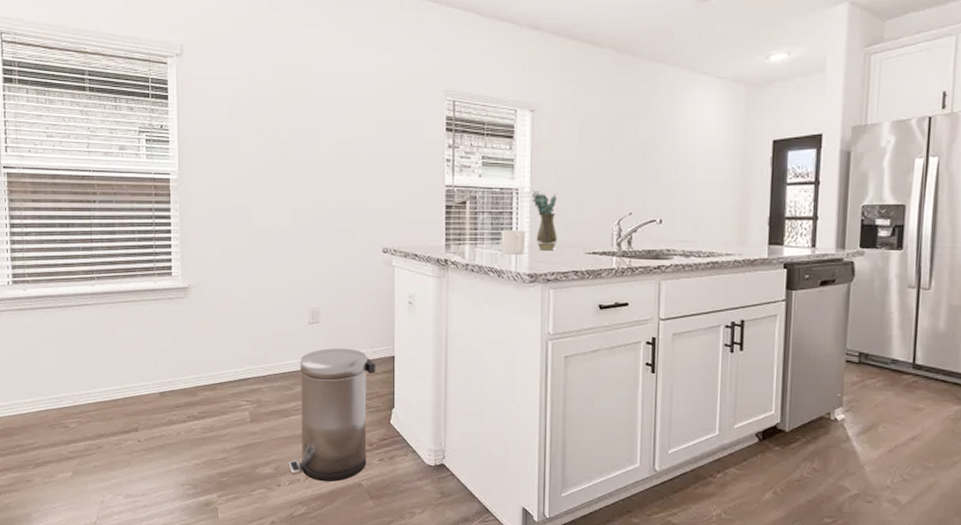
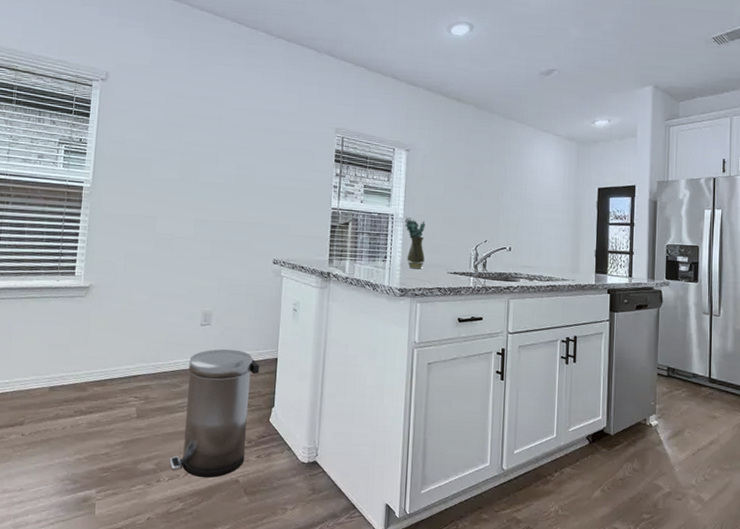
mug: present [501,229,526,256] -> none [376,249,399,272]

